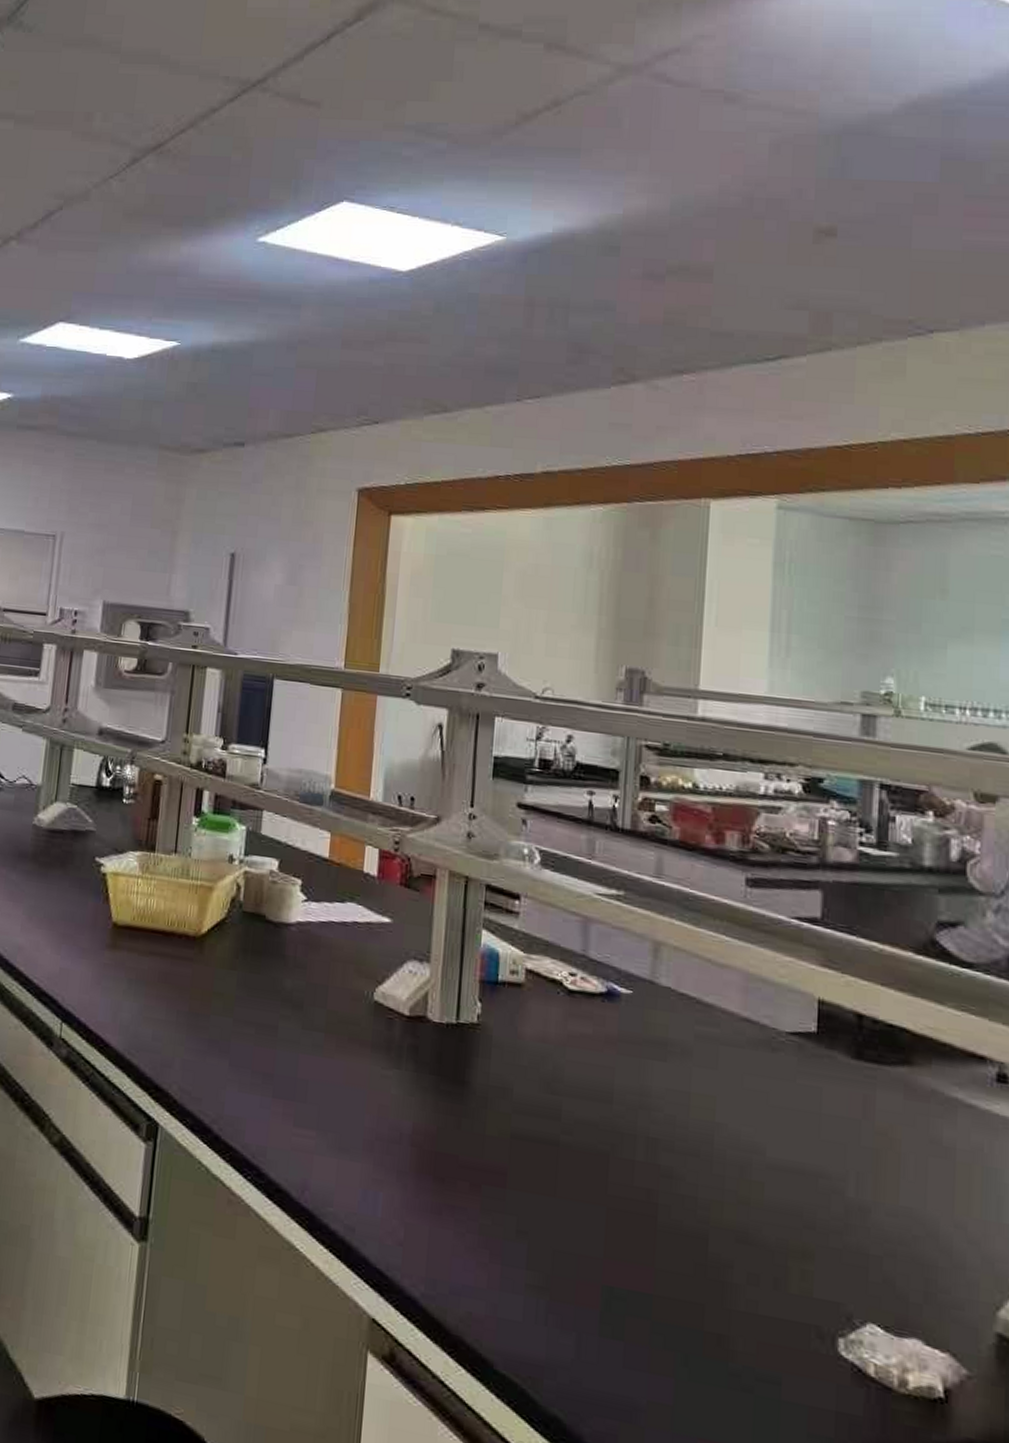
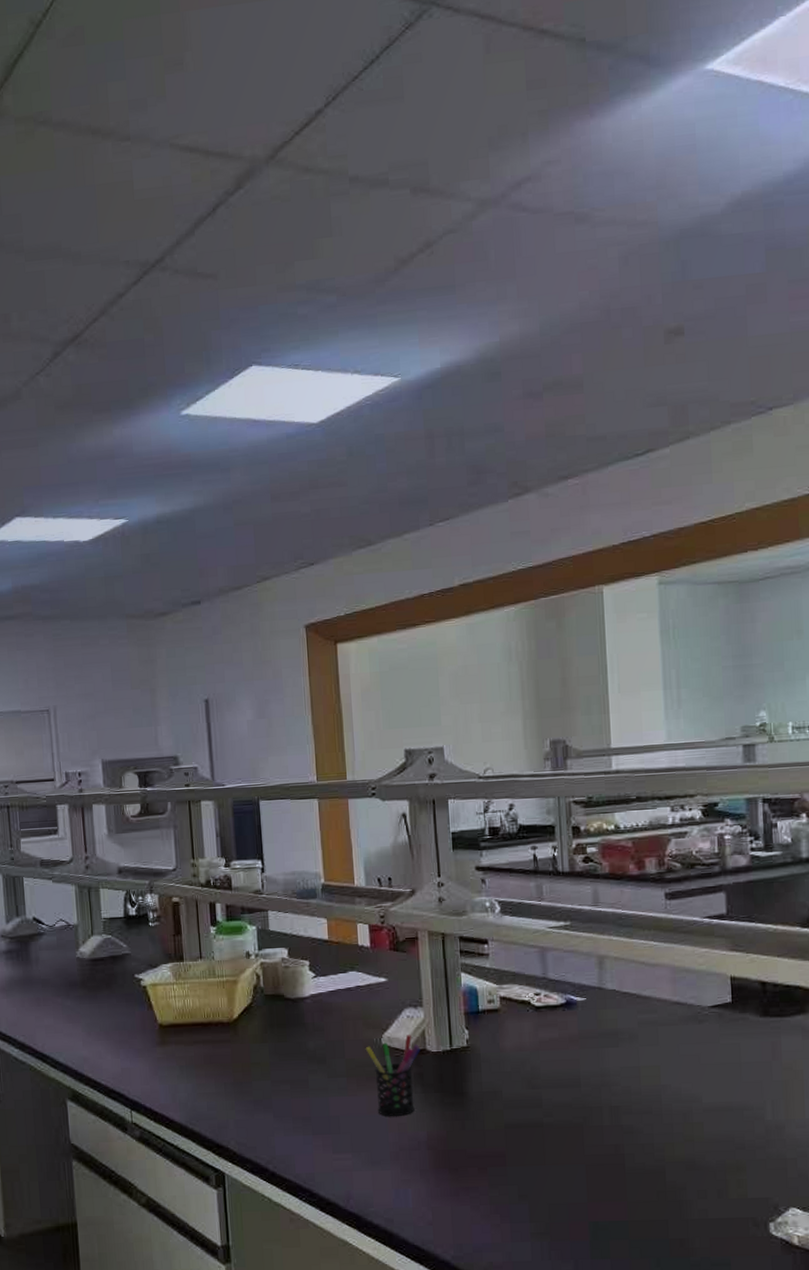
pen holder: none [352,994,420,1097] -> present [365,1035,421,1117]

